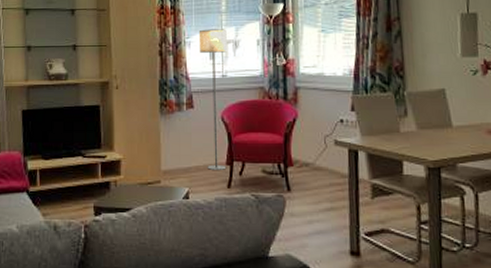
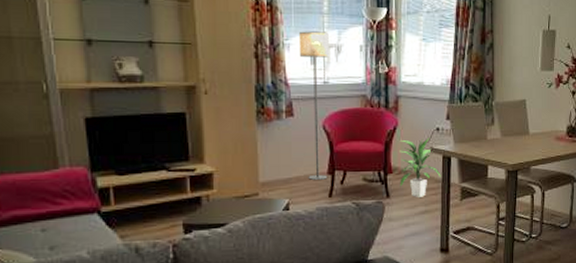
indoor plant: none [301,130,348,193] -> present [400,138,441,197]

